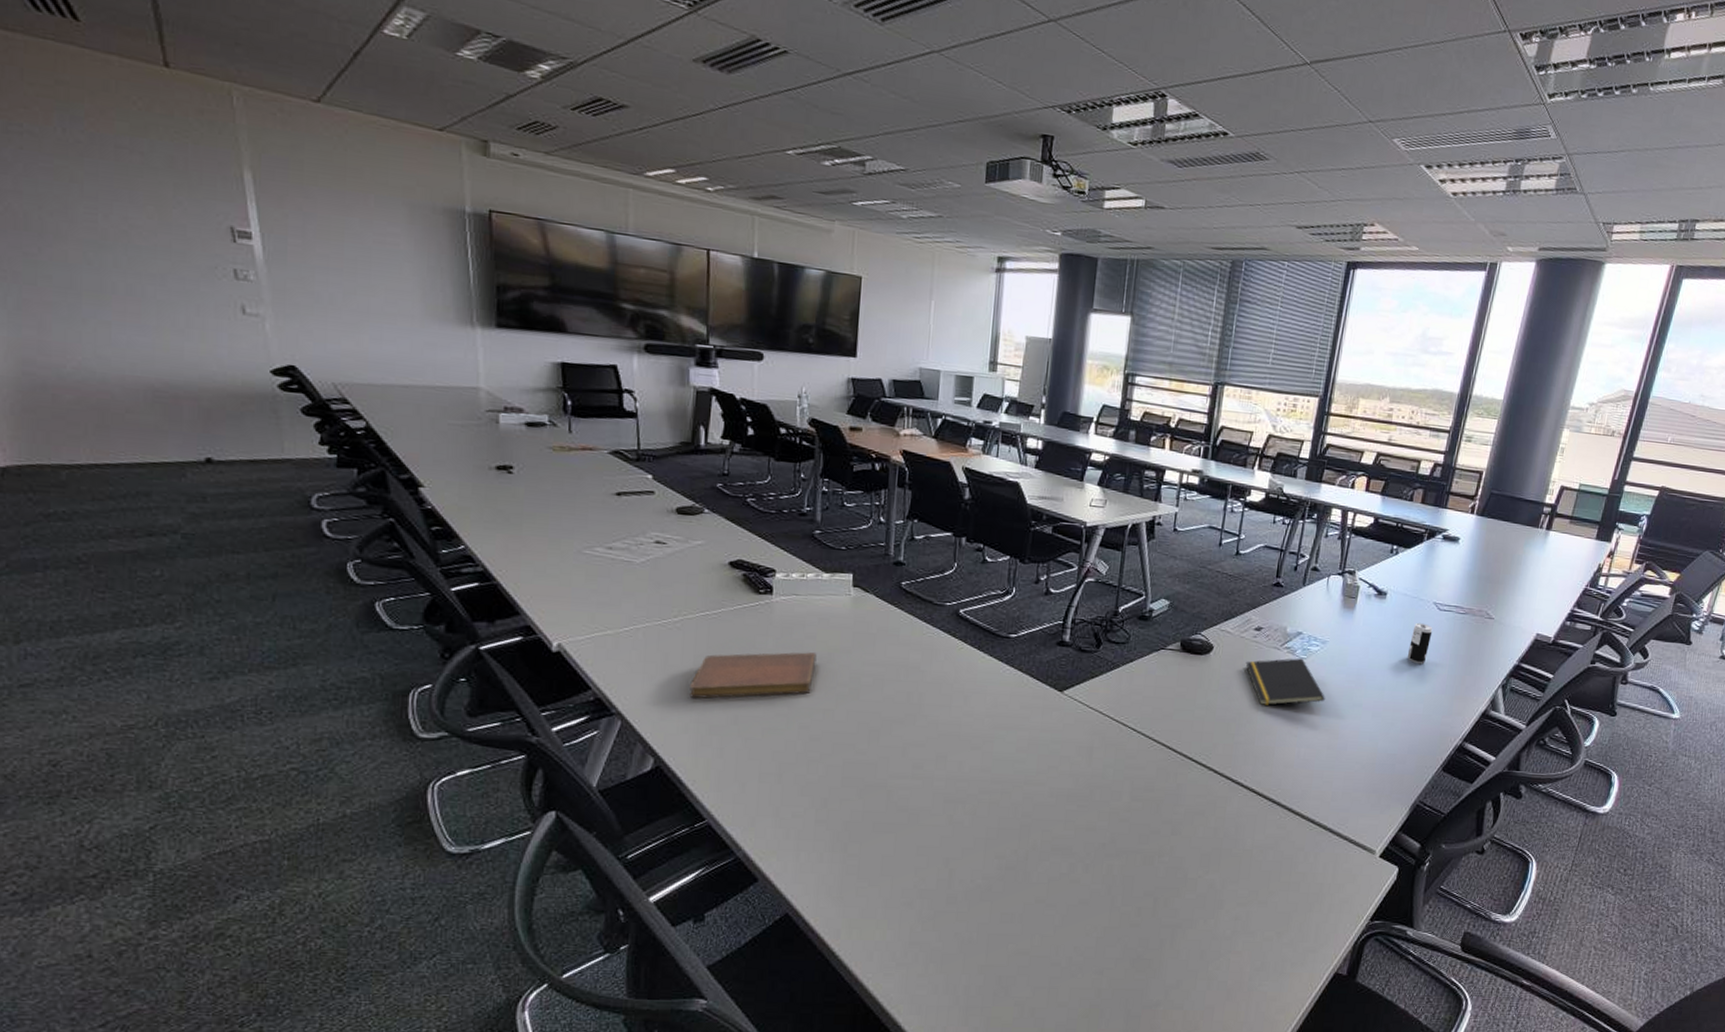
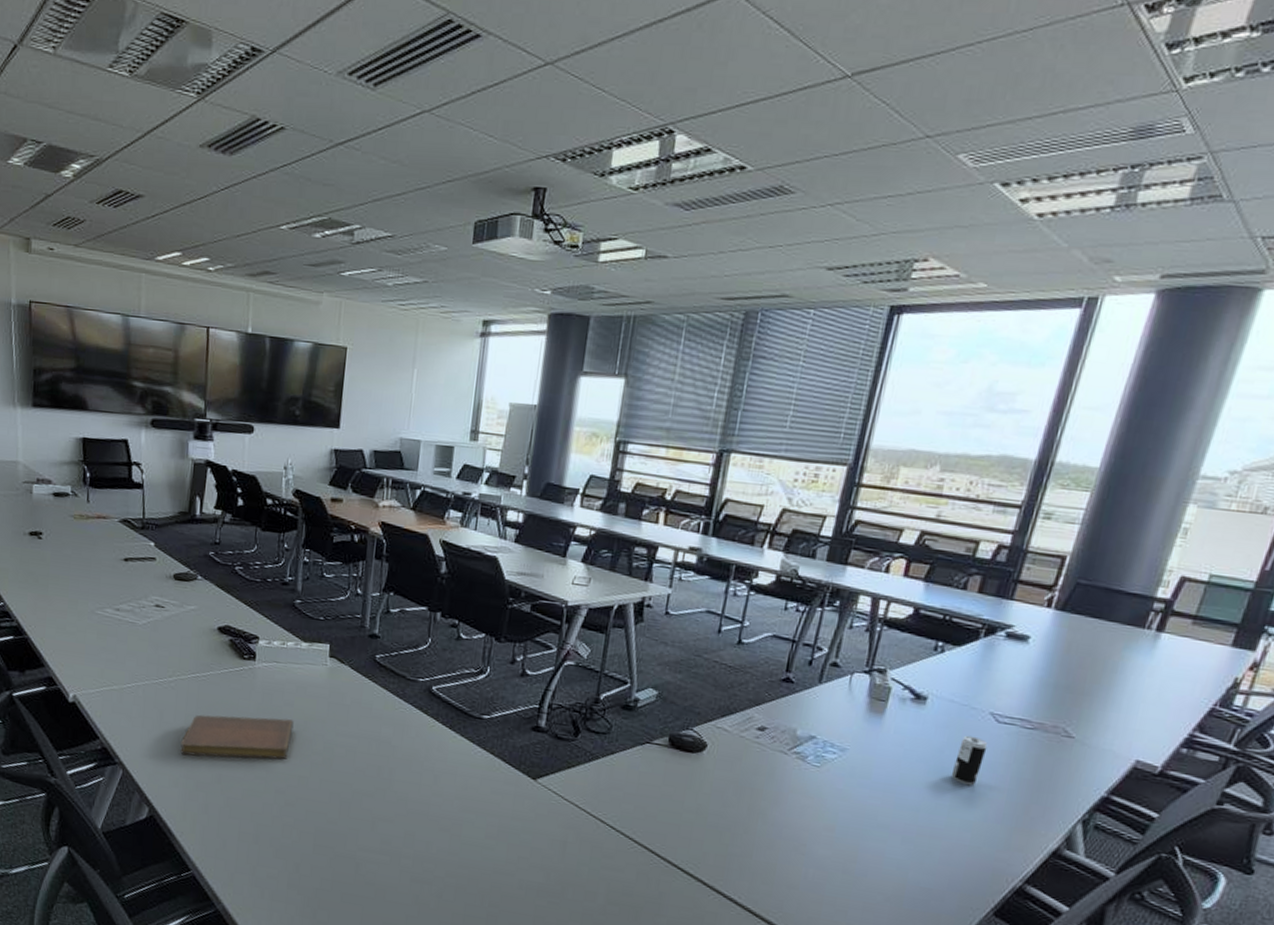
notepad: present [1245,658,1325,705] -> none [744,763,842,819]

